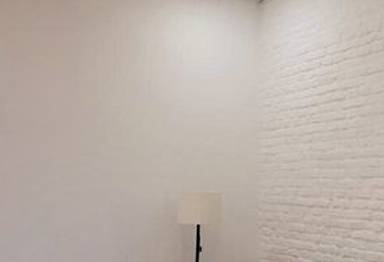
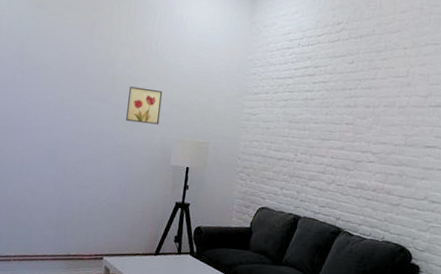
wall art: none [121,135,161,177] -> present [125,86,163,125]

